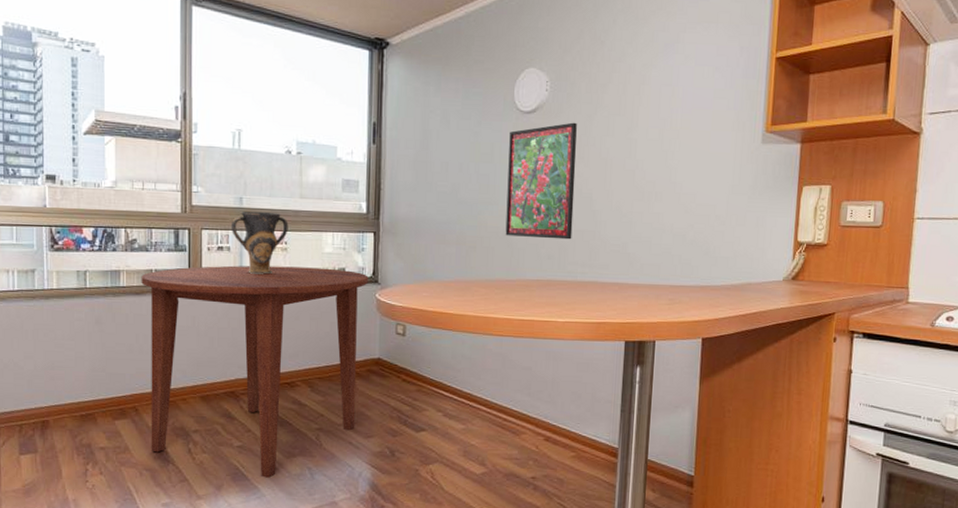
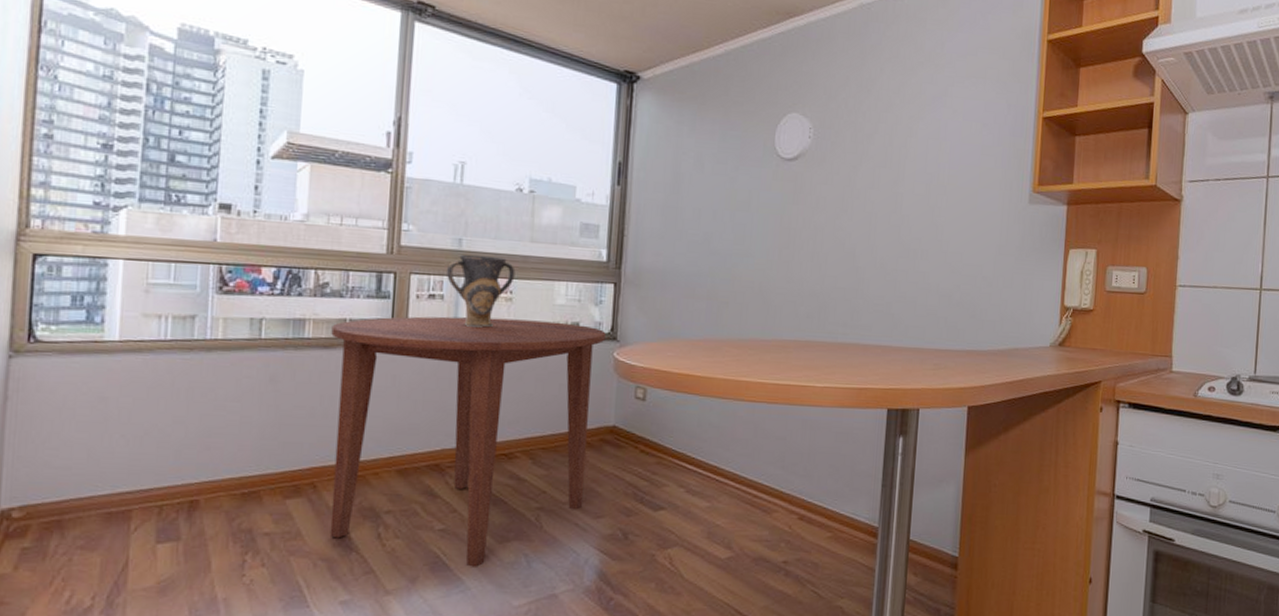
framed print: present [505,122,577,240] -> none [761,172,841,298]

